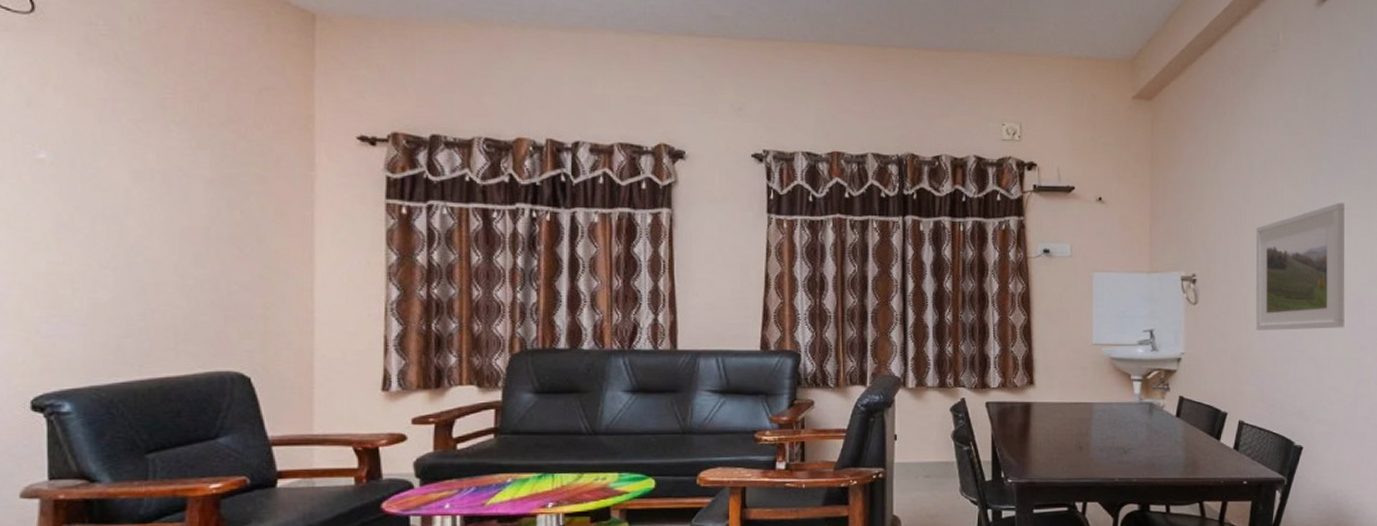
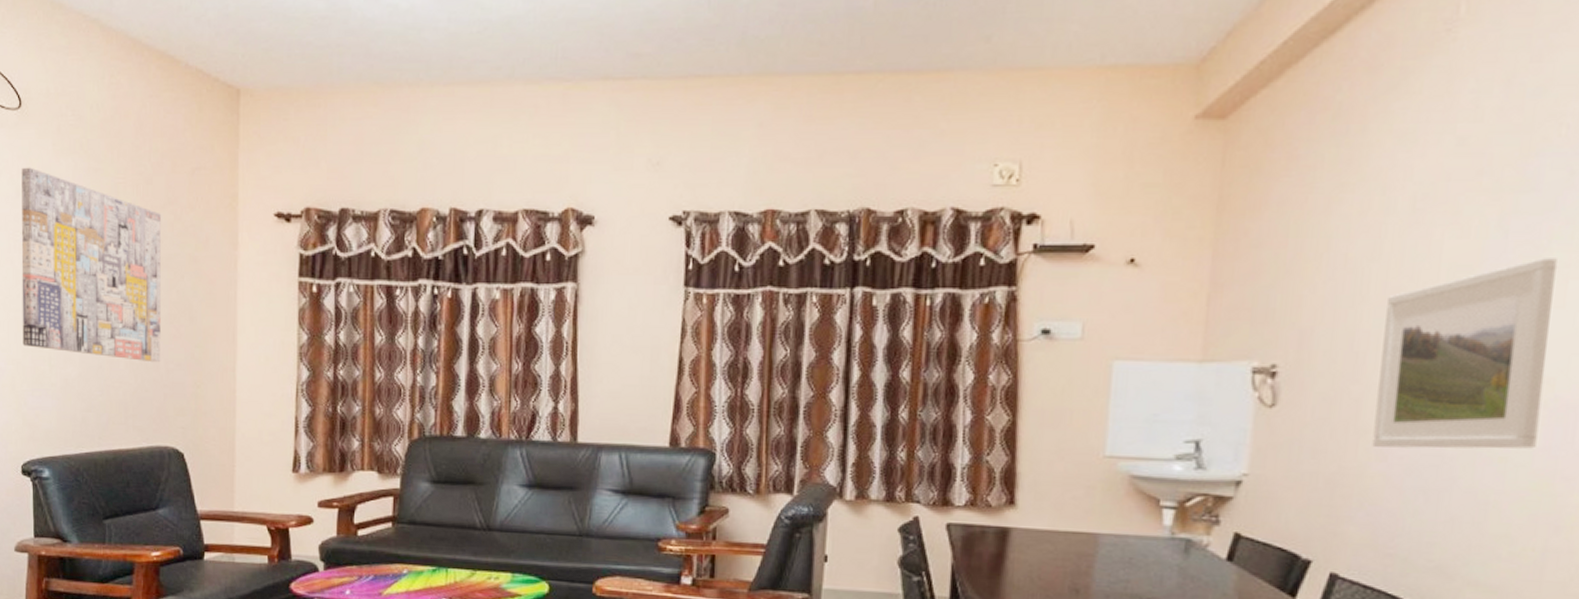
wall art: none [33,75,222,285] -> present [21,167,162,363]

